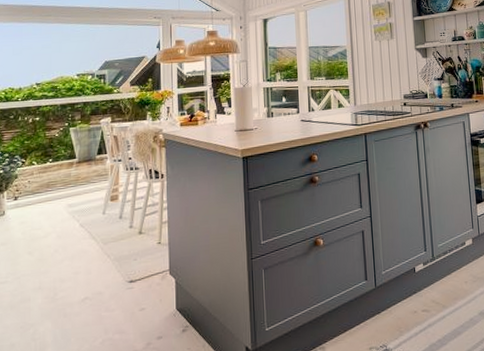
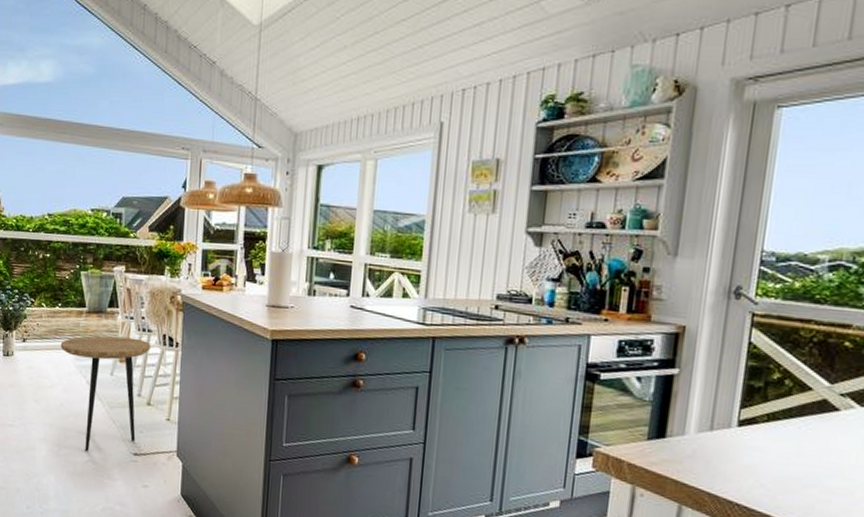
side table: none [52,177,139,291] -> present [60,335,151,452]

